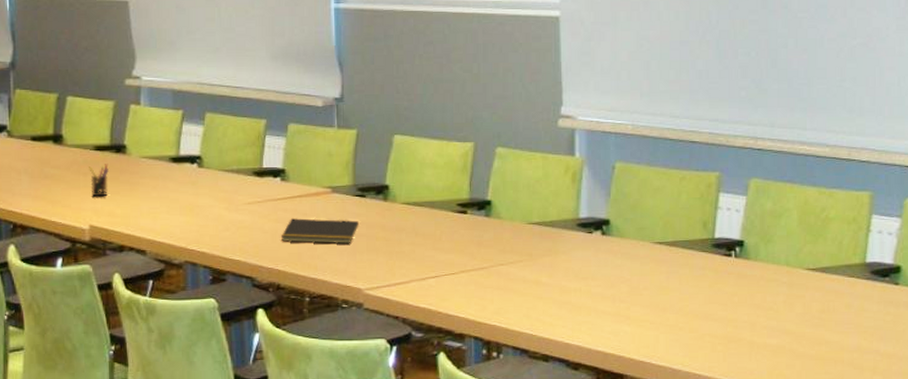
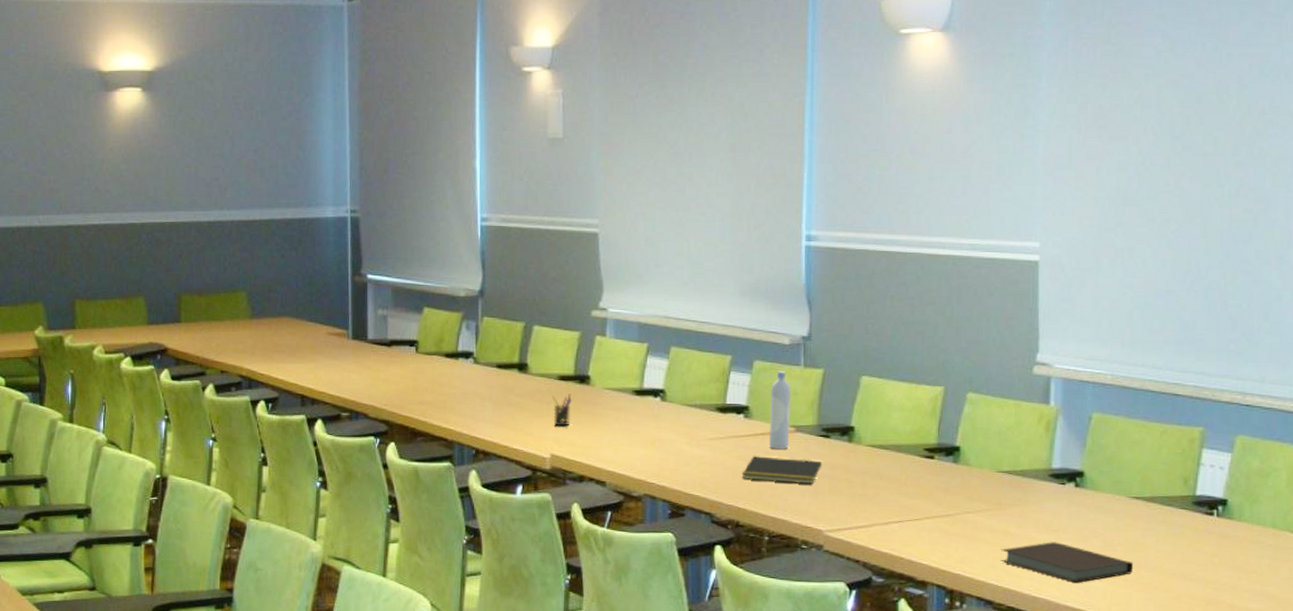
bottle: none [305,132,327,211] -> present [768,370,791,450]
notebook: none [534,289,660,328] -> present [1001,542,1134,583]

